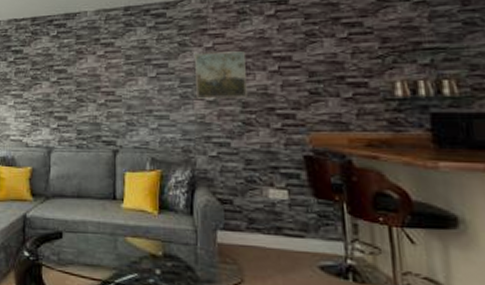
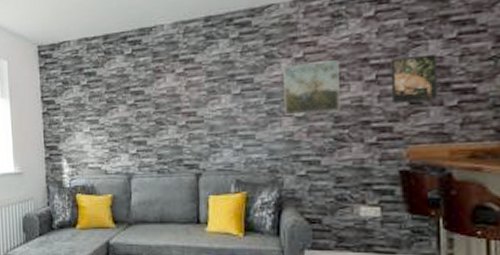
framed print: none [290,50,334,93] -> present [390,53,437,104]

